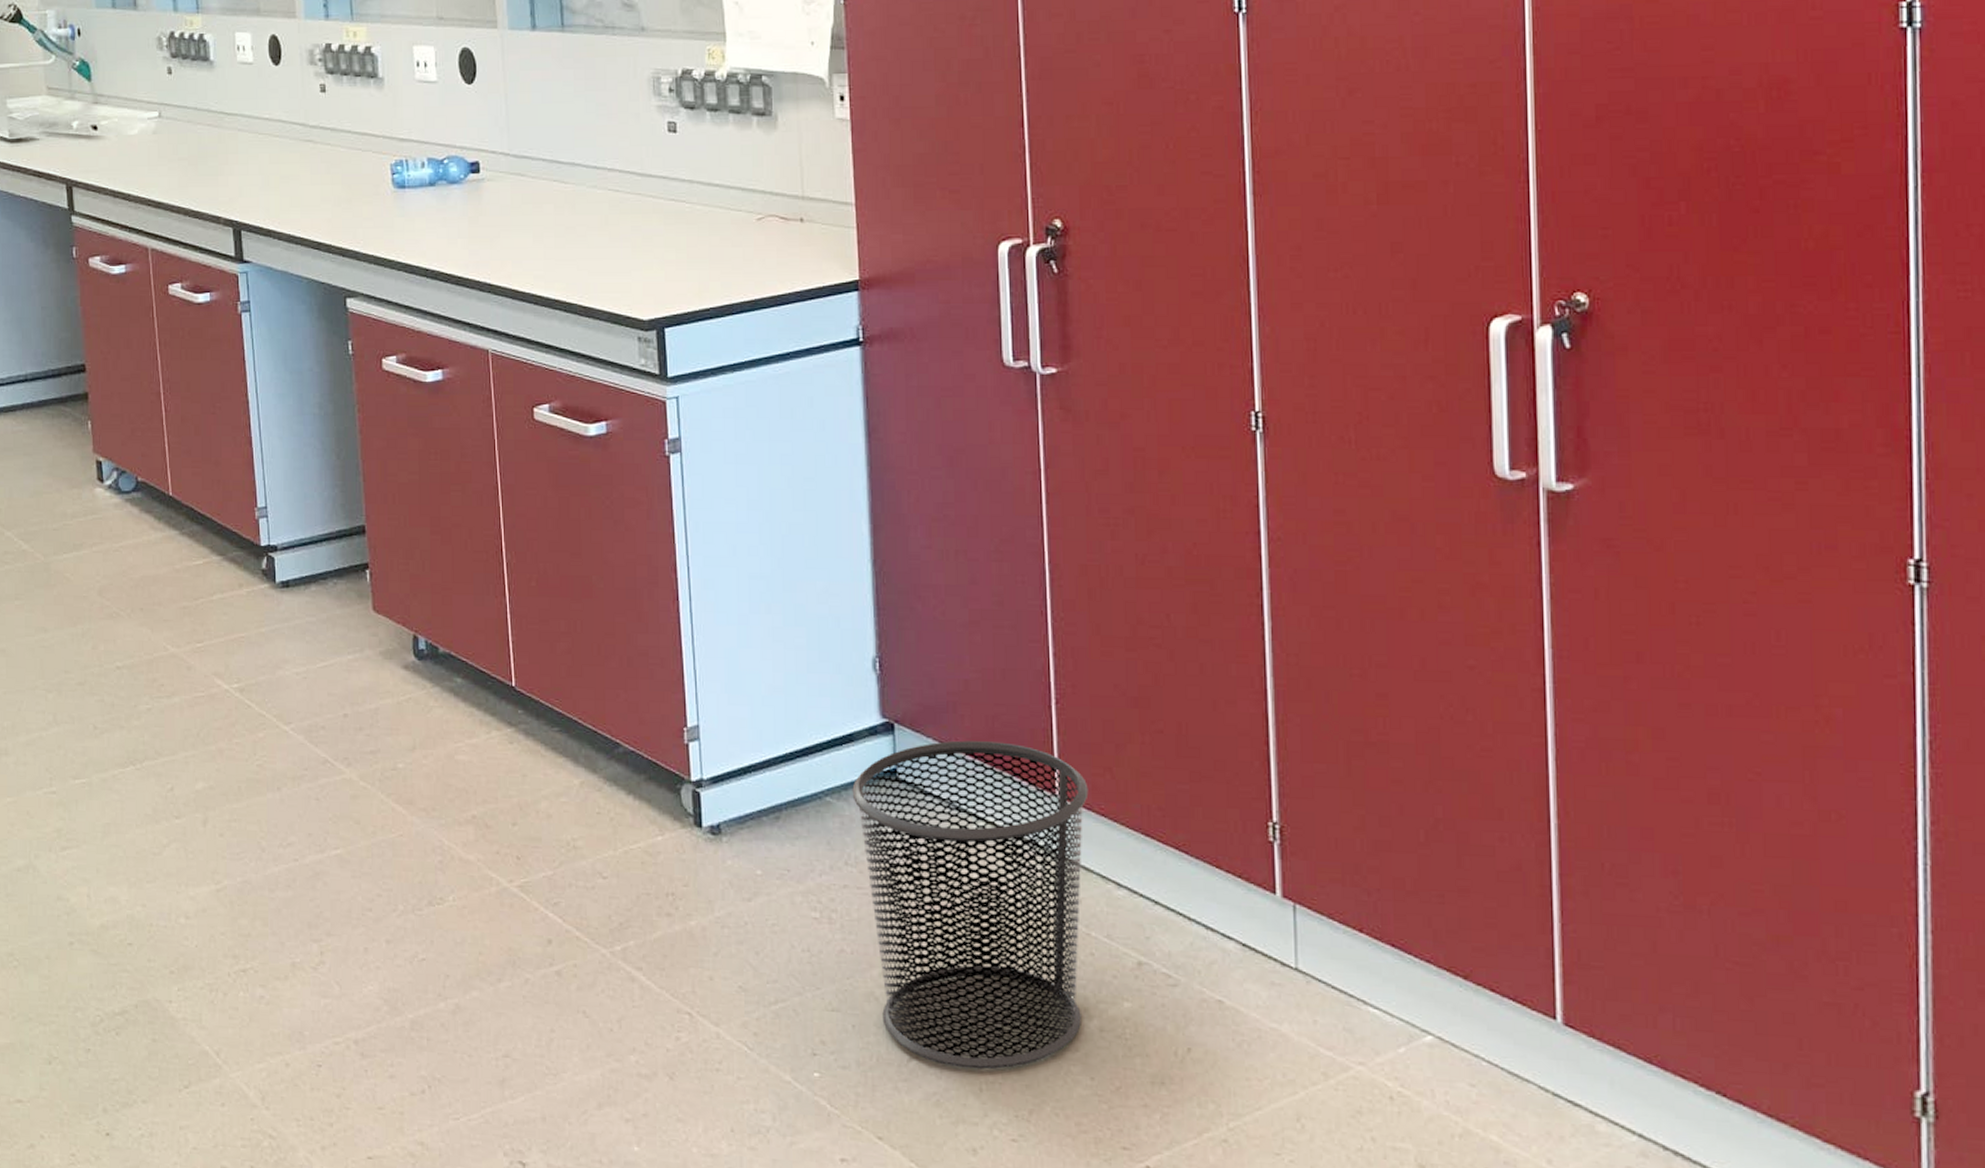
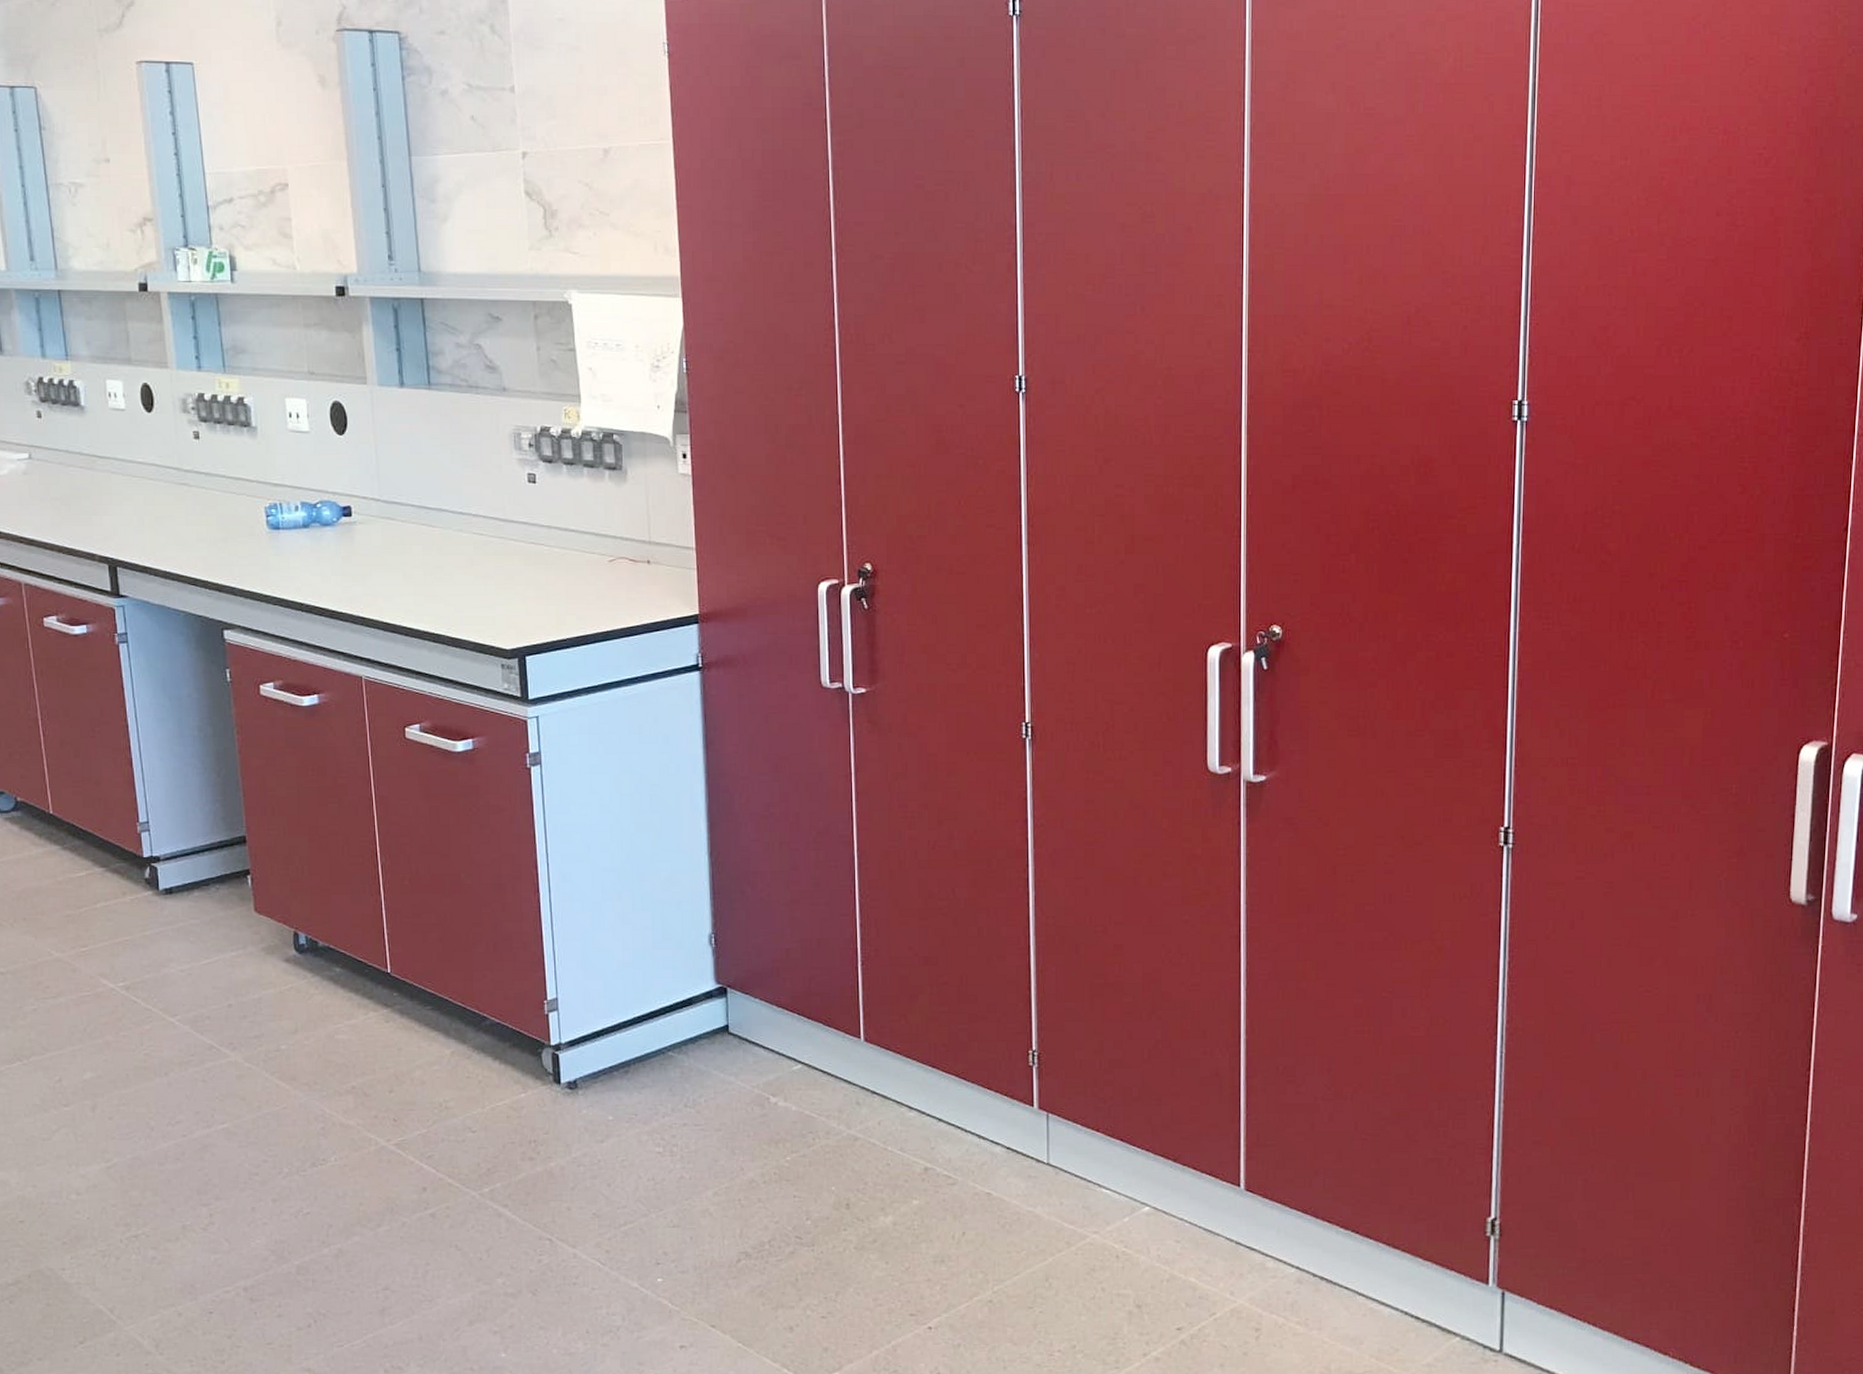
waste bin: present [852,740,1089,1070] -> none [691,999,887,1264]

